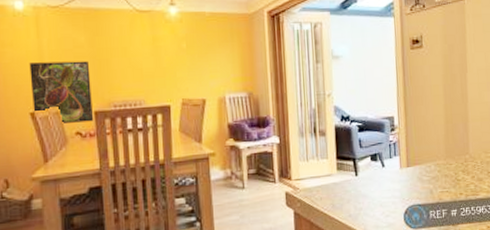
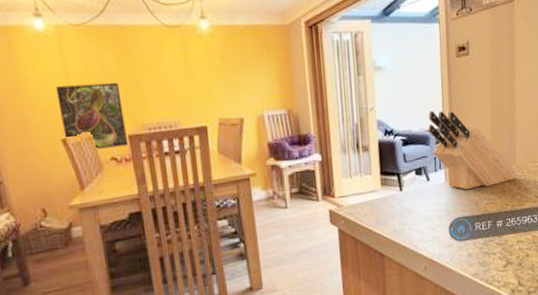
knife block: none [383,99,472,178] -> present [428,110,518,190]

